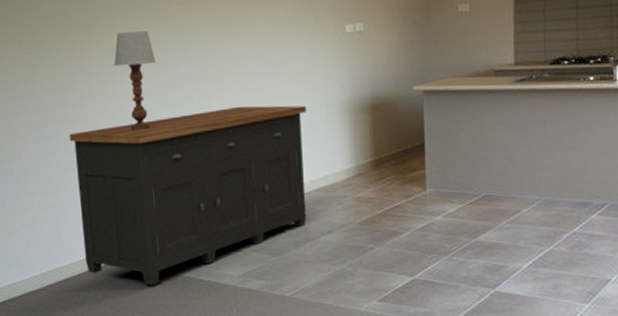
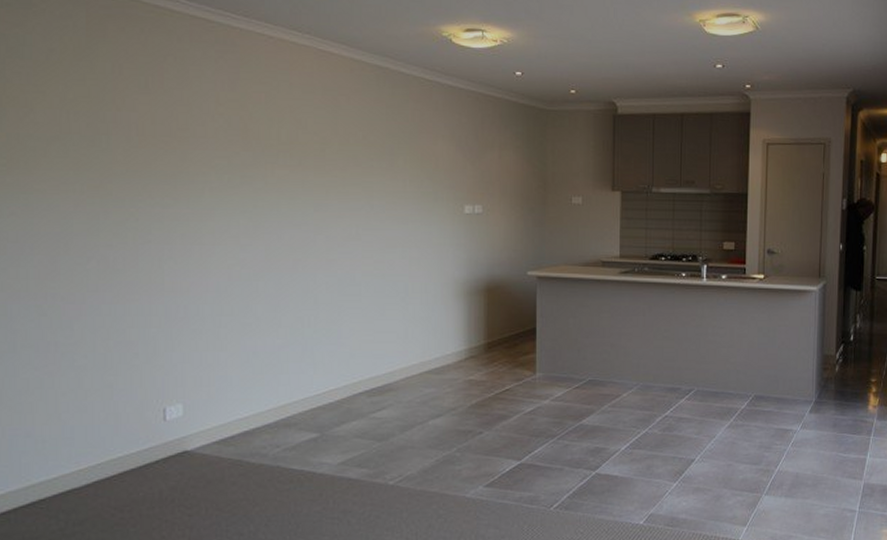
sideboard: present [69,105,307,286] -> none [139,280,420,478]
table lamp: present [113,31,156,130] -> none [202,190,255,300]

